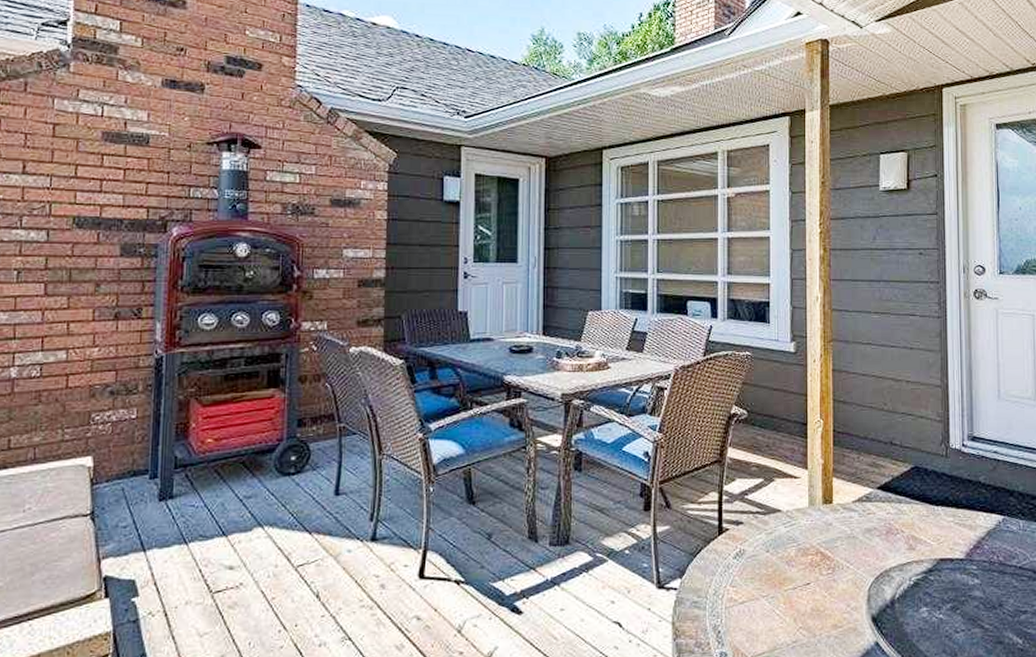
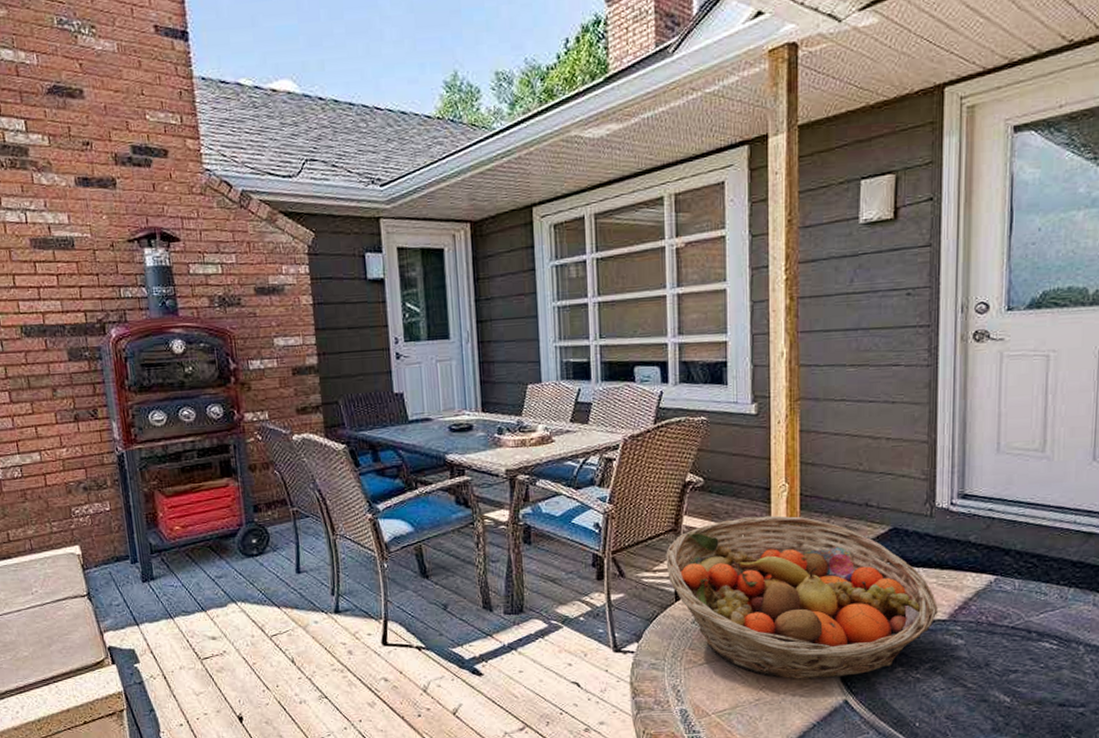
fruit basket: none [711,450,956,620] -> present [666,515,938,679]

